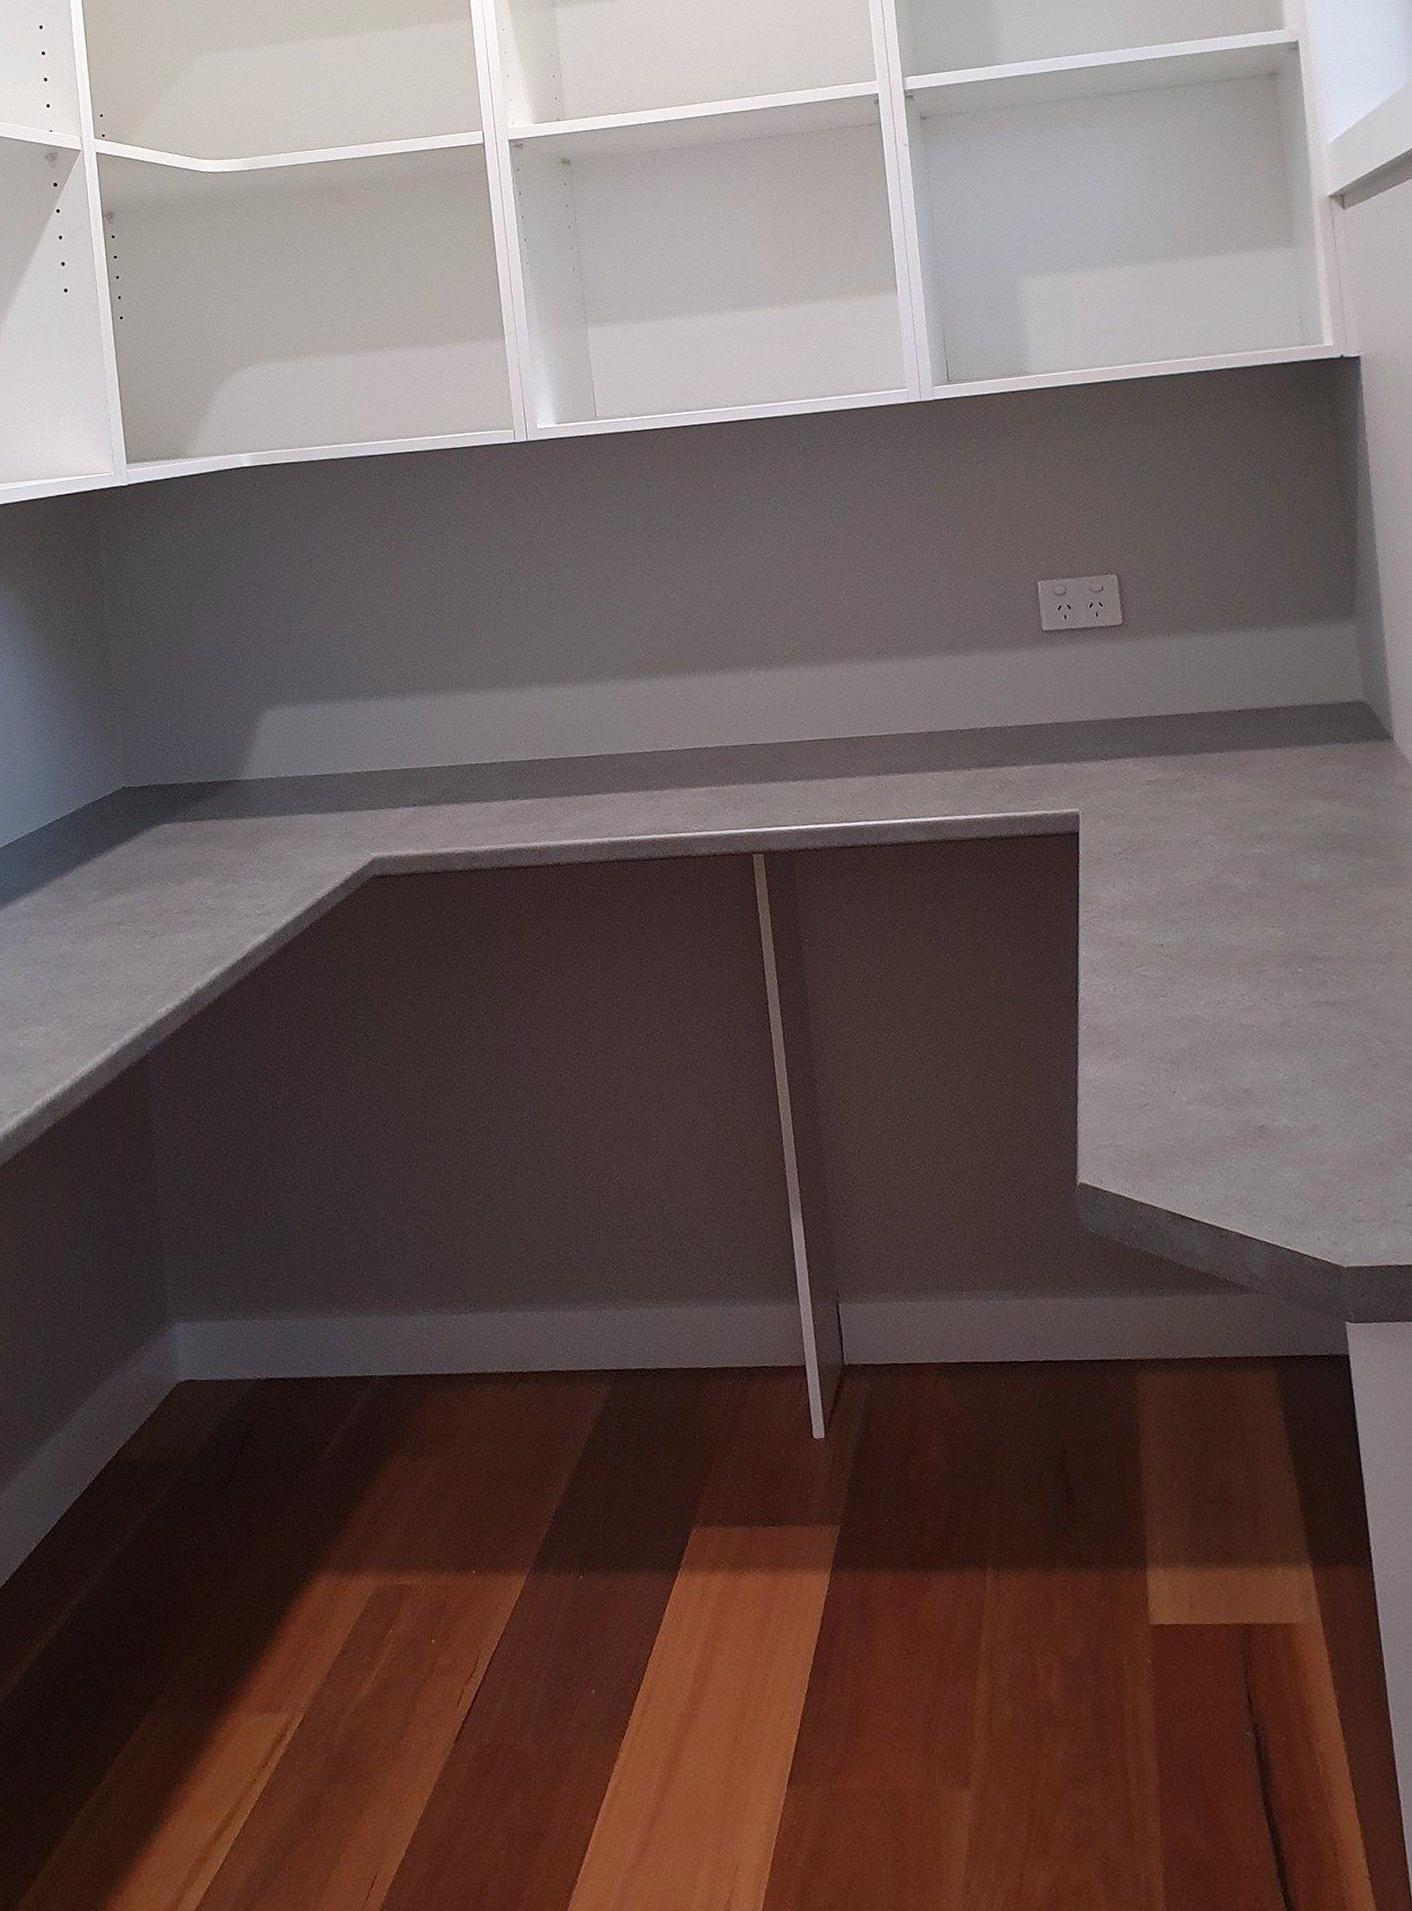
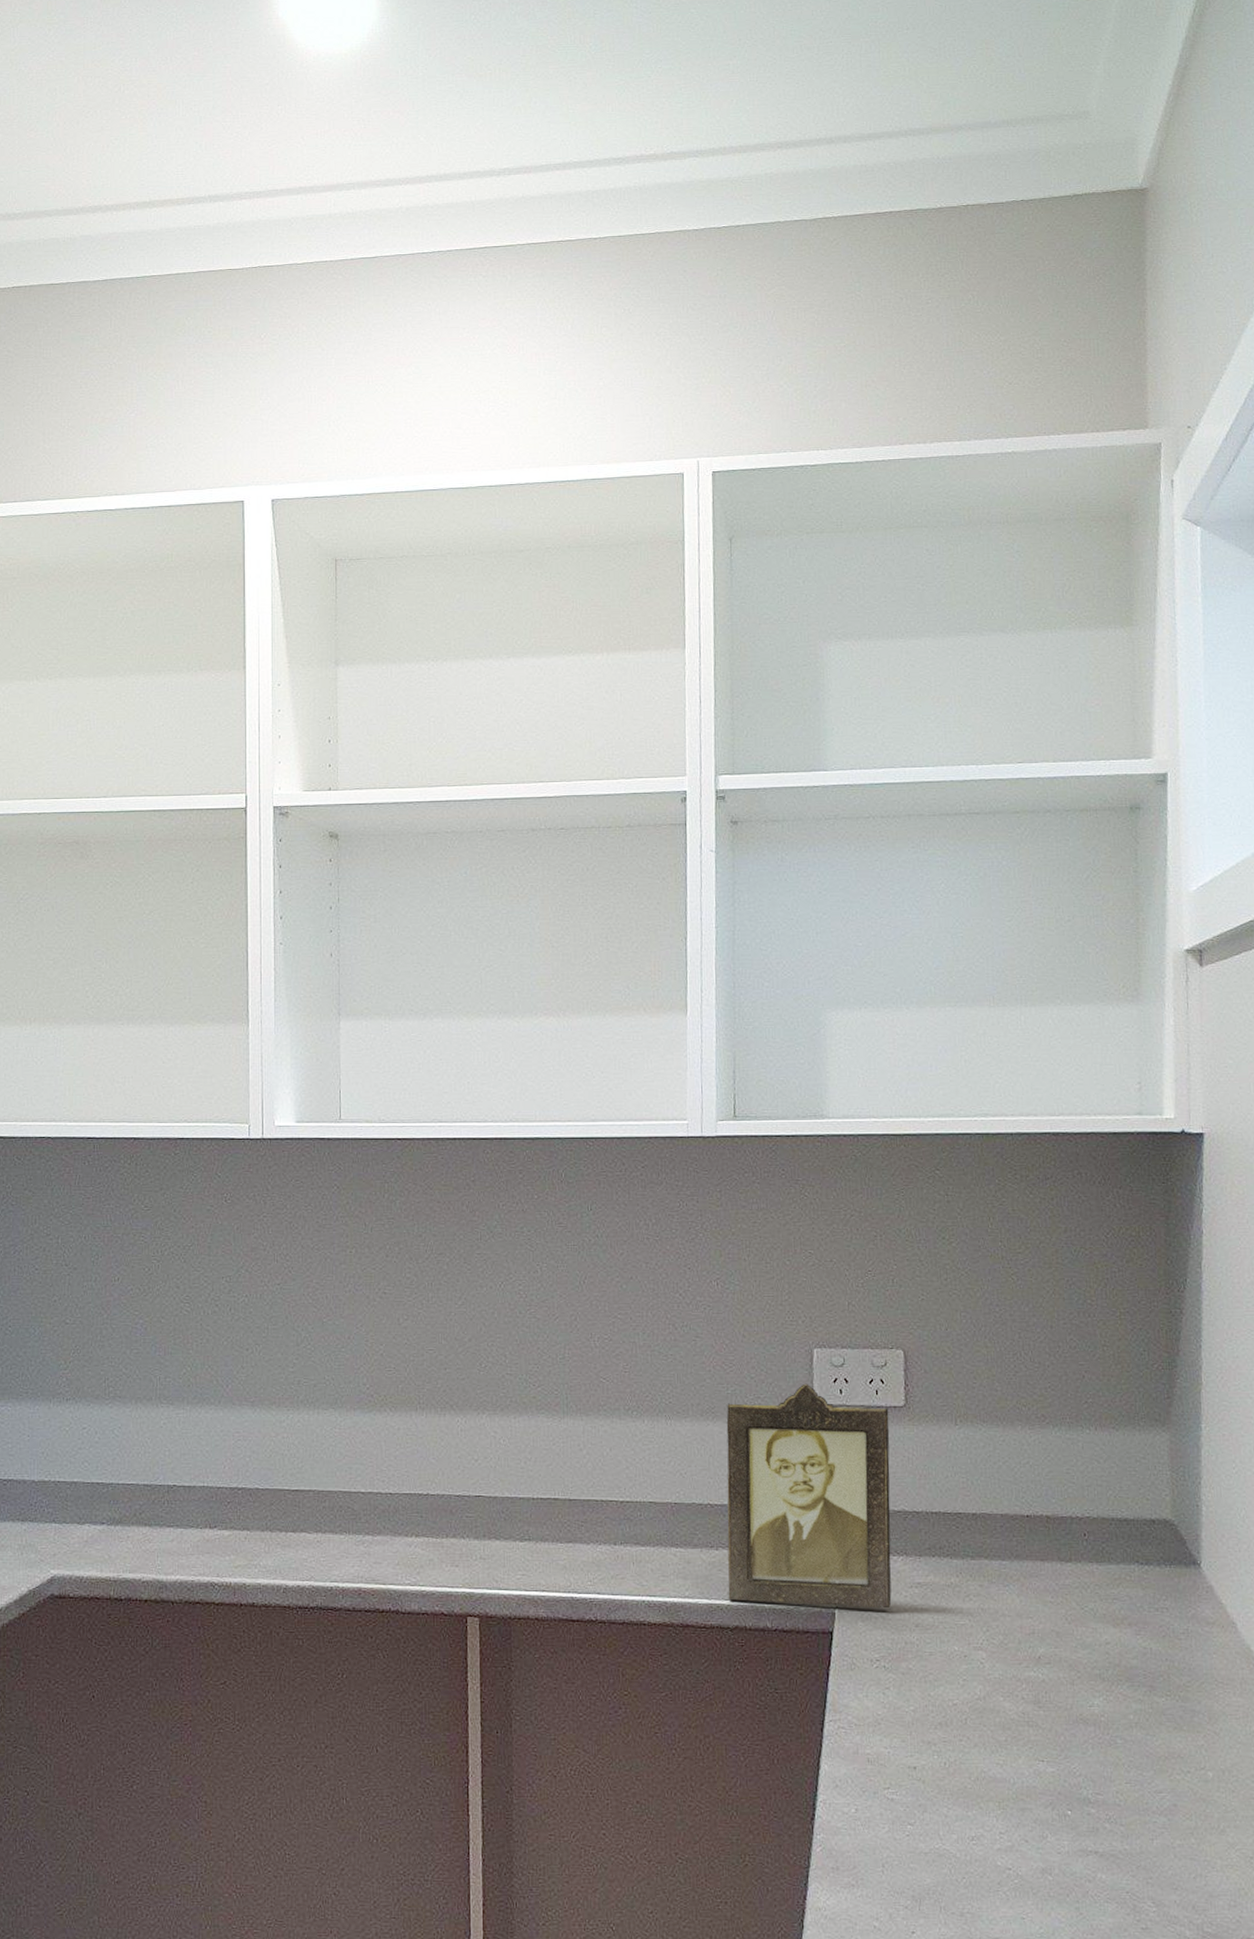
photo frame: none [966,613,1128,814] -> present [726,1383,892,1609]

